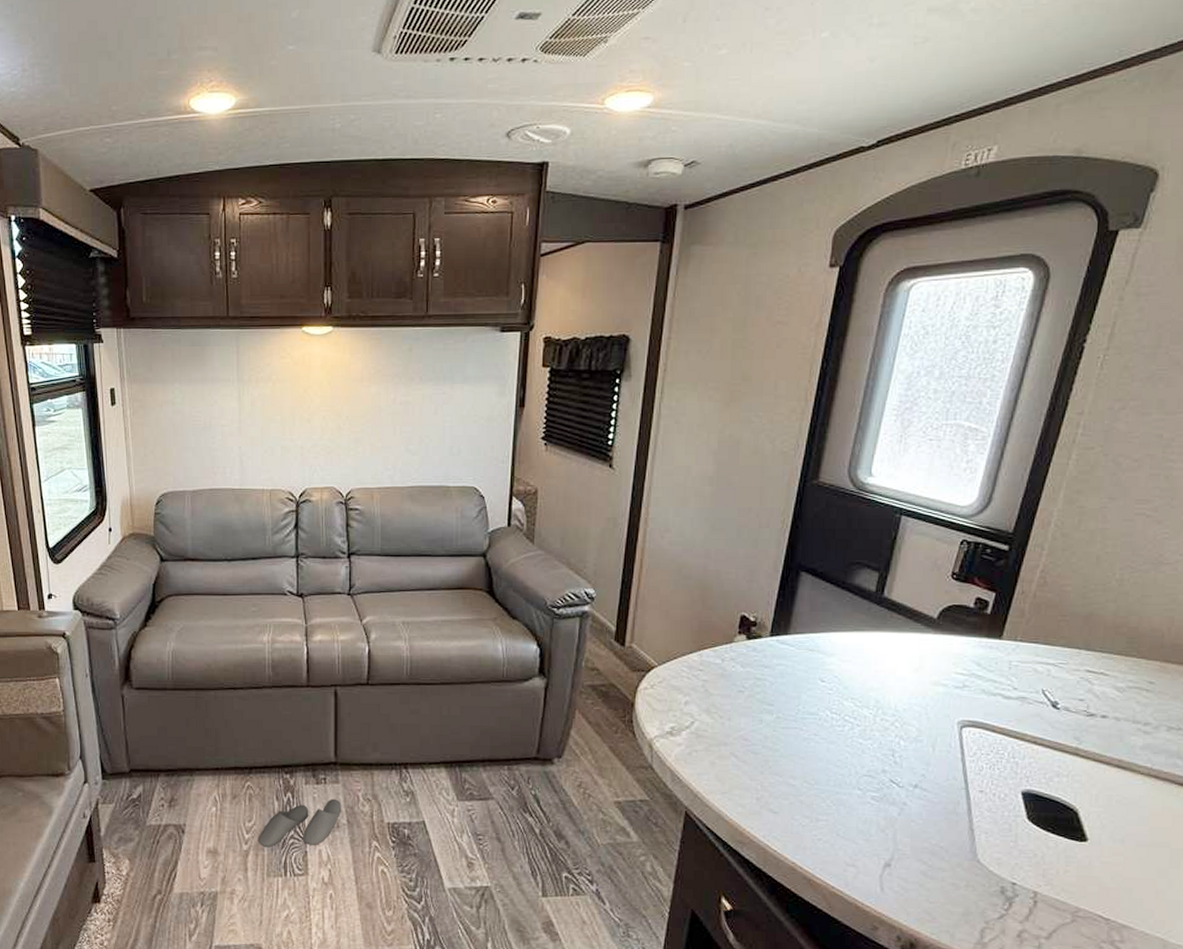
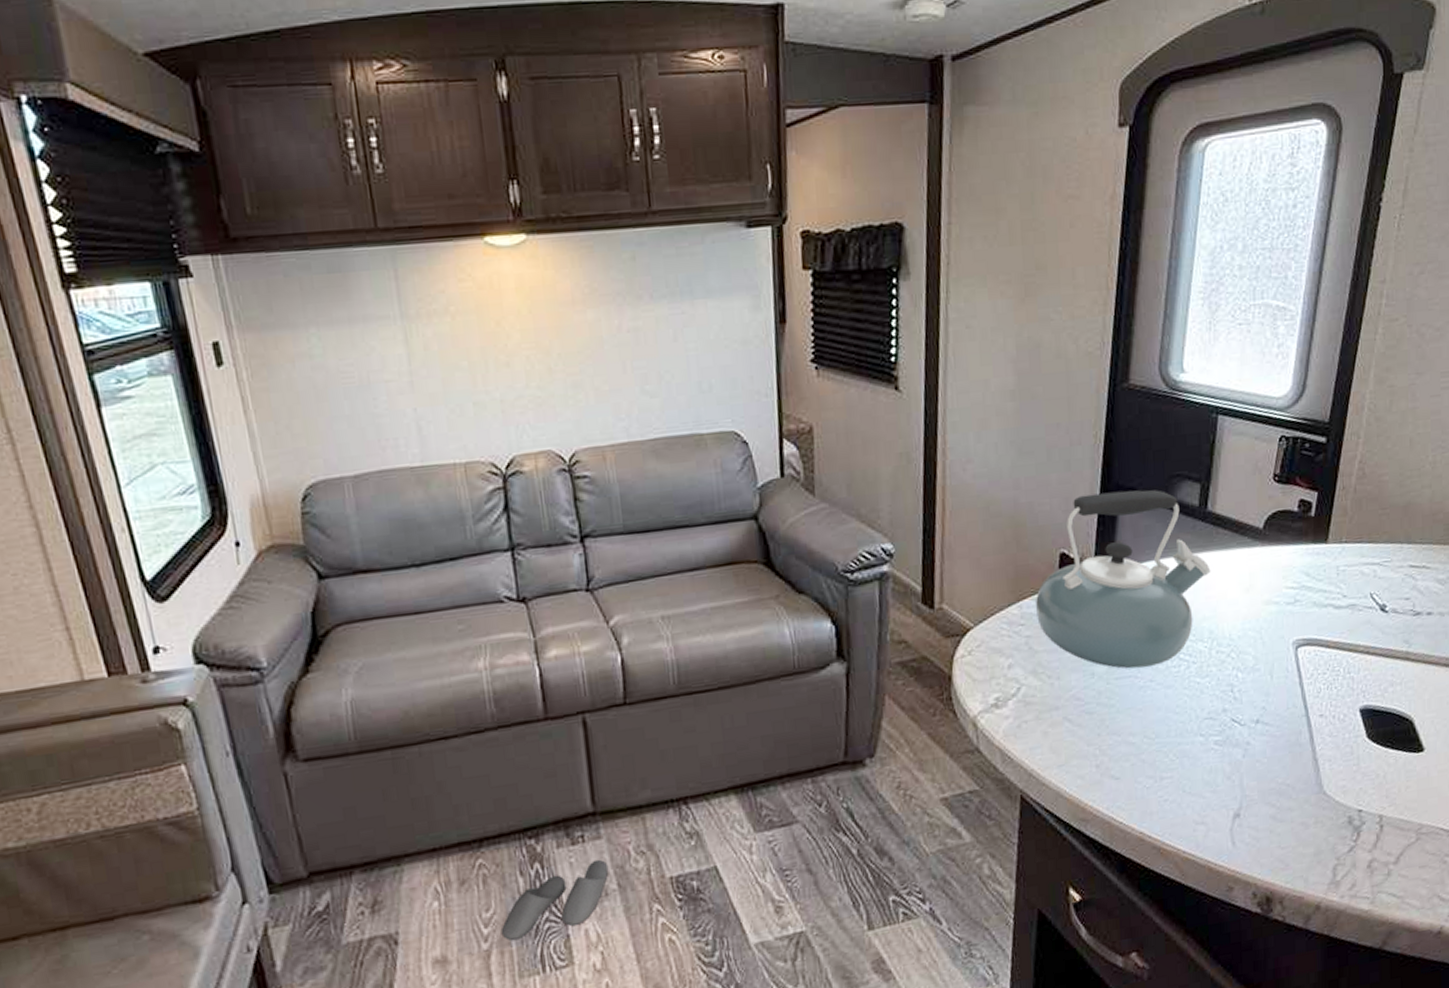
kettle: none [714,570,882,722] -> present [1035,490,1211,669]

